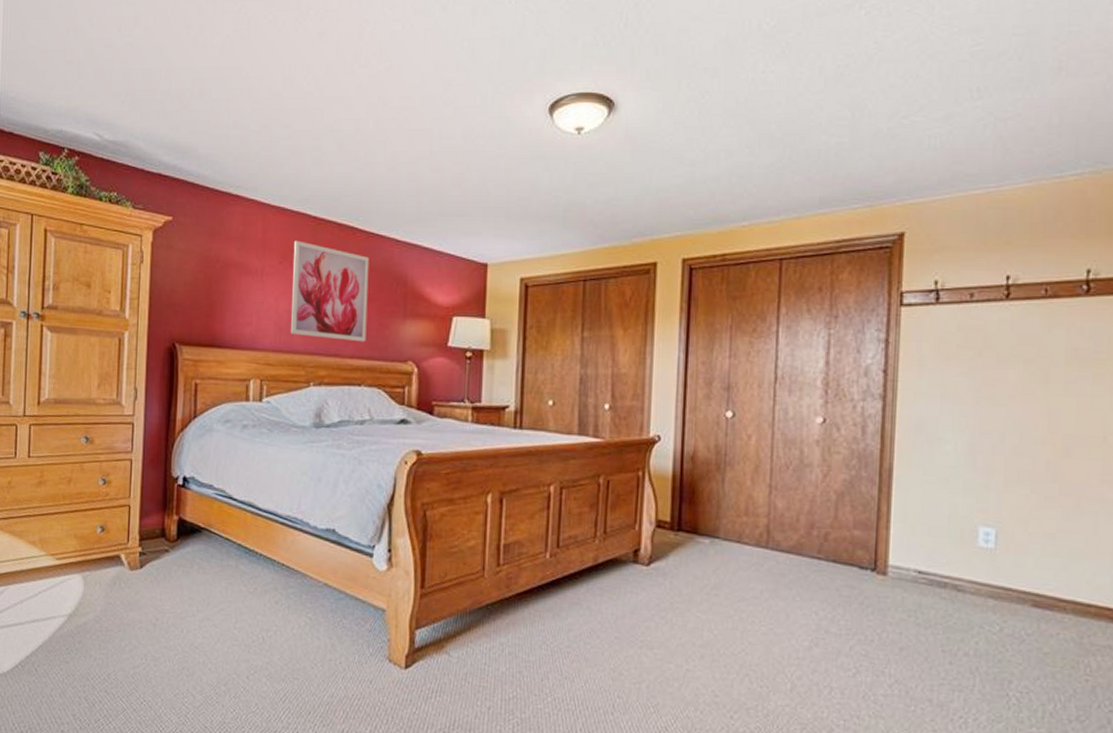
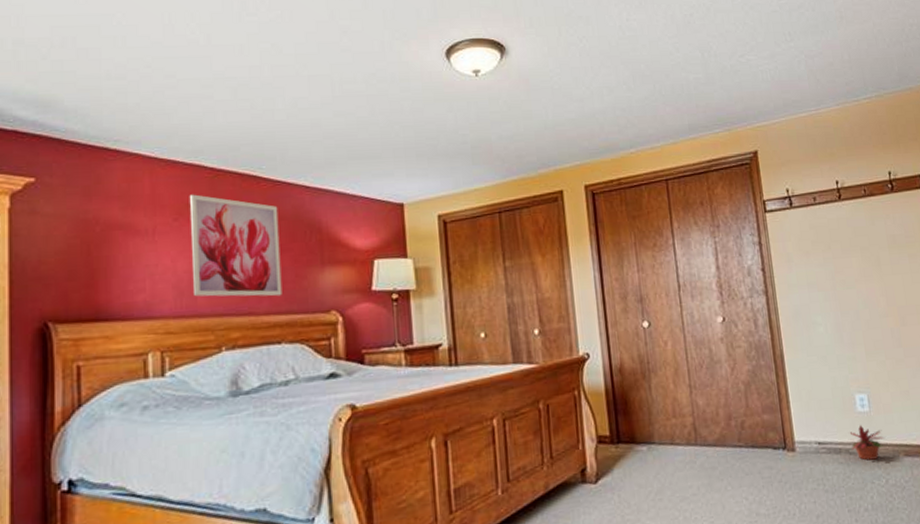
potted plant: none [961,560,1009,603] -> present [849,424,885,461]

